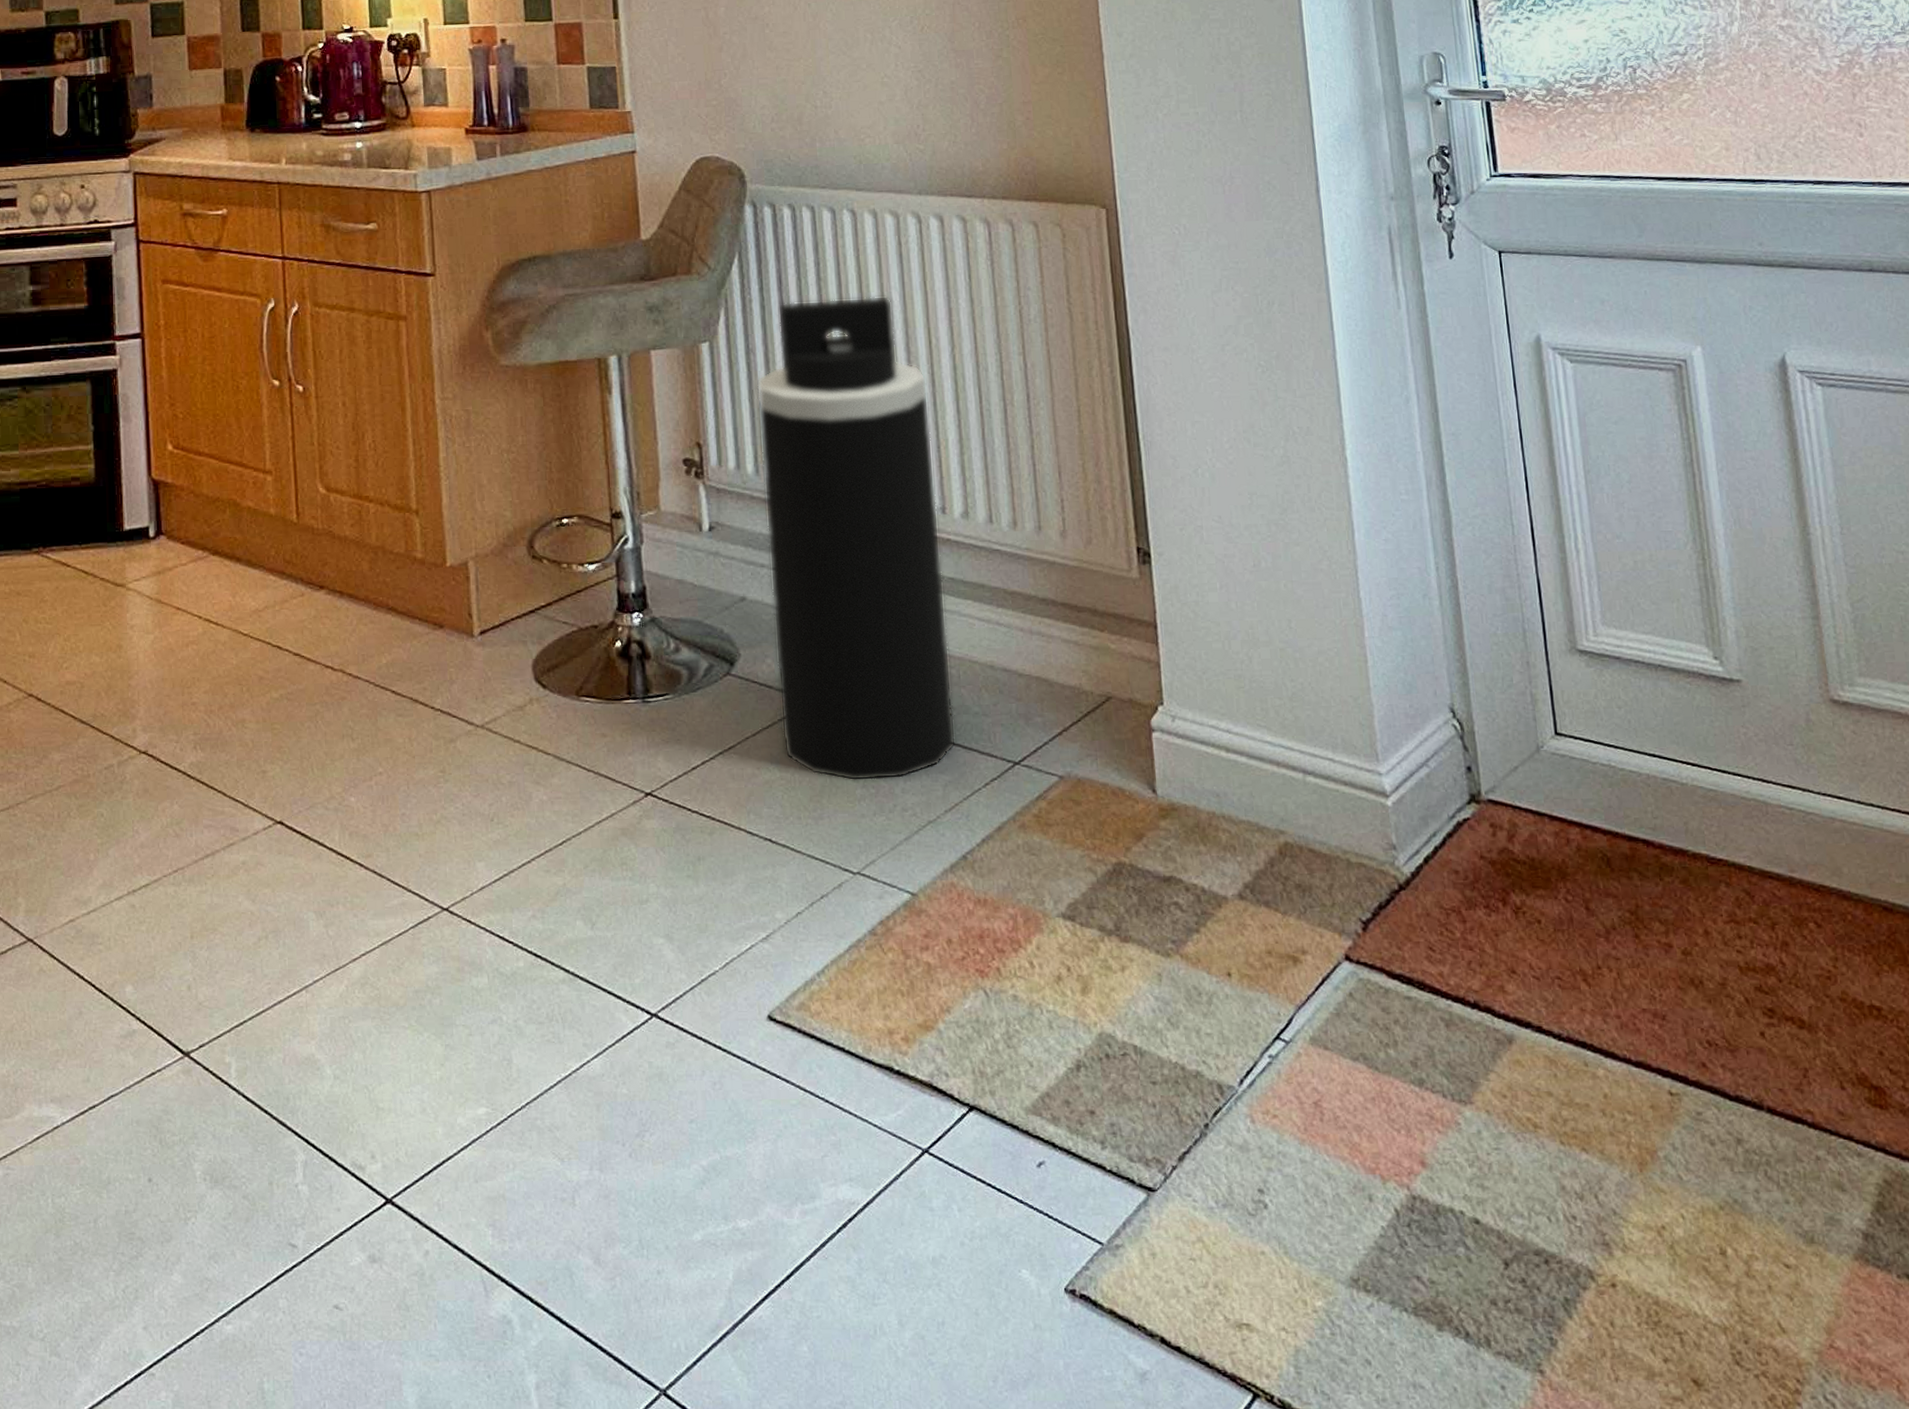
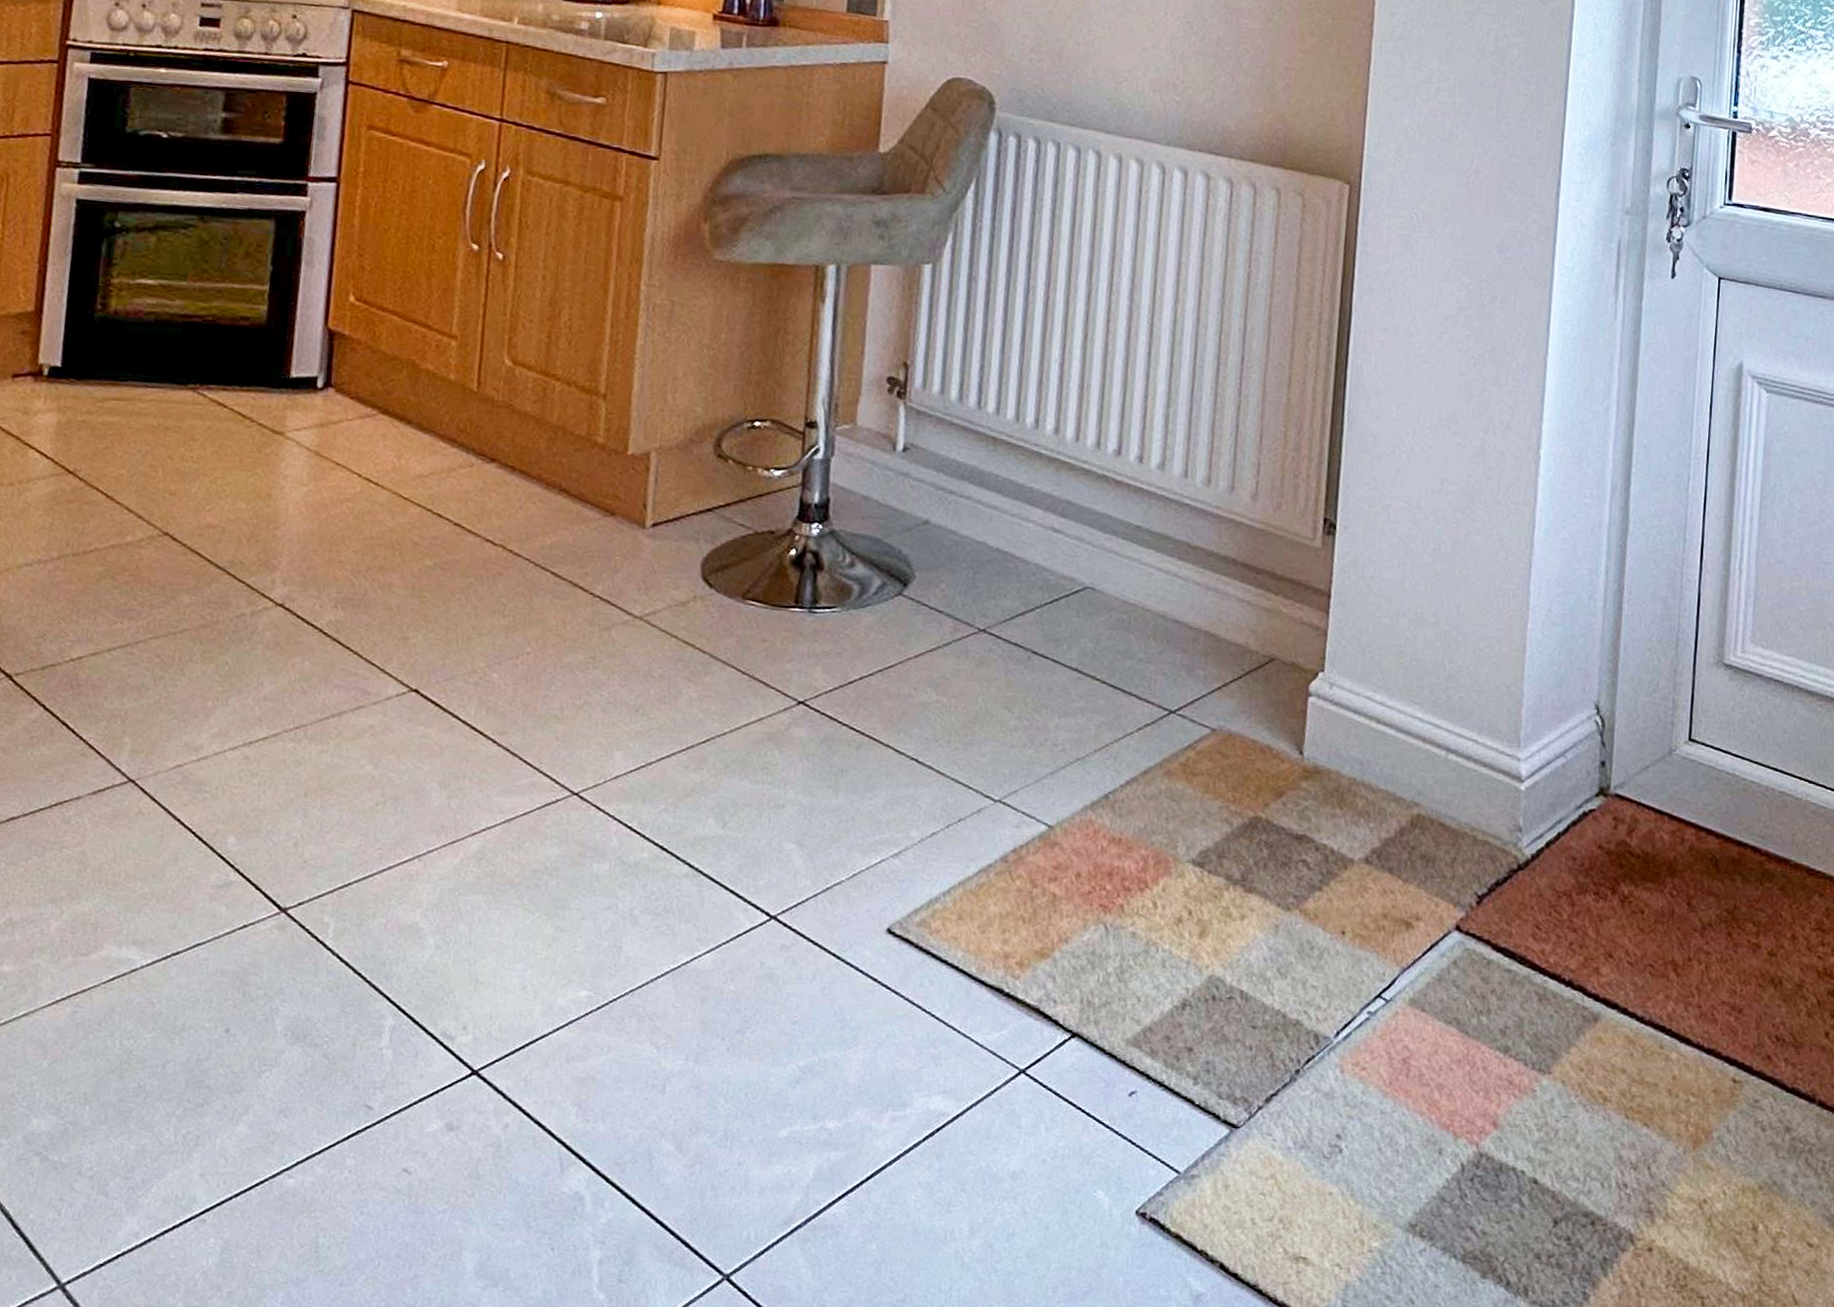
trash can: present [756,295,957,781] -> none [944,234,1146,715]

